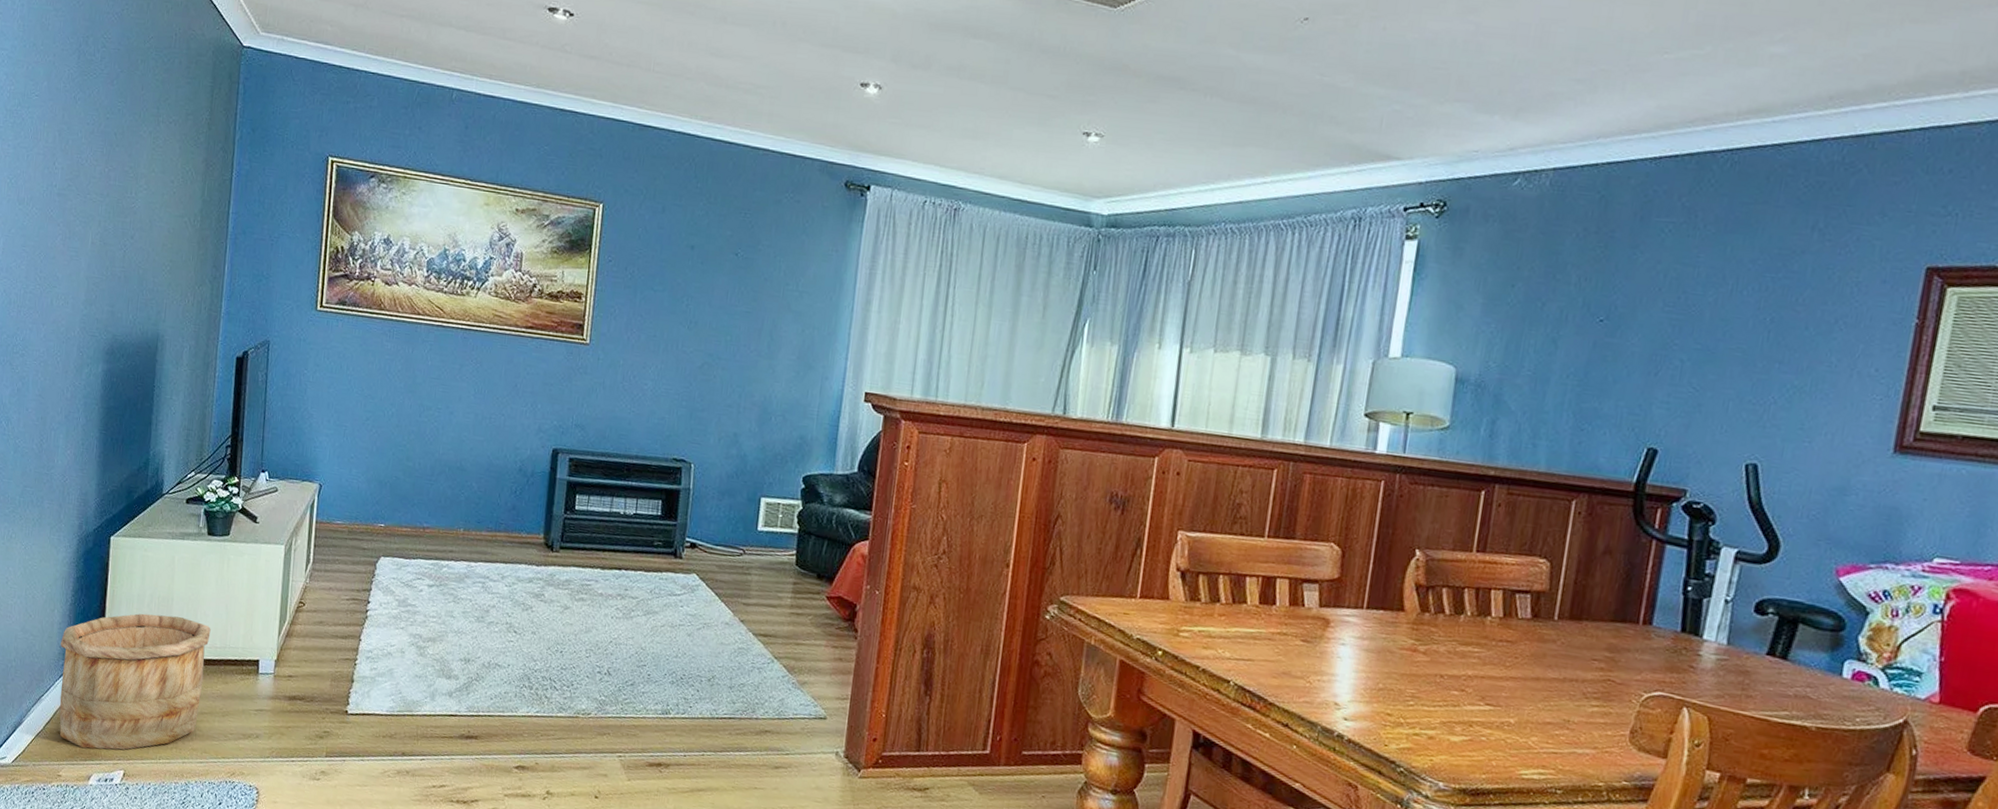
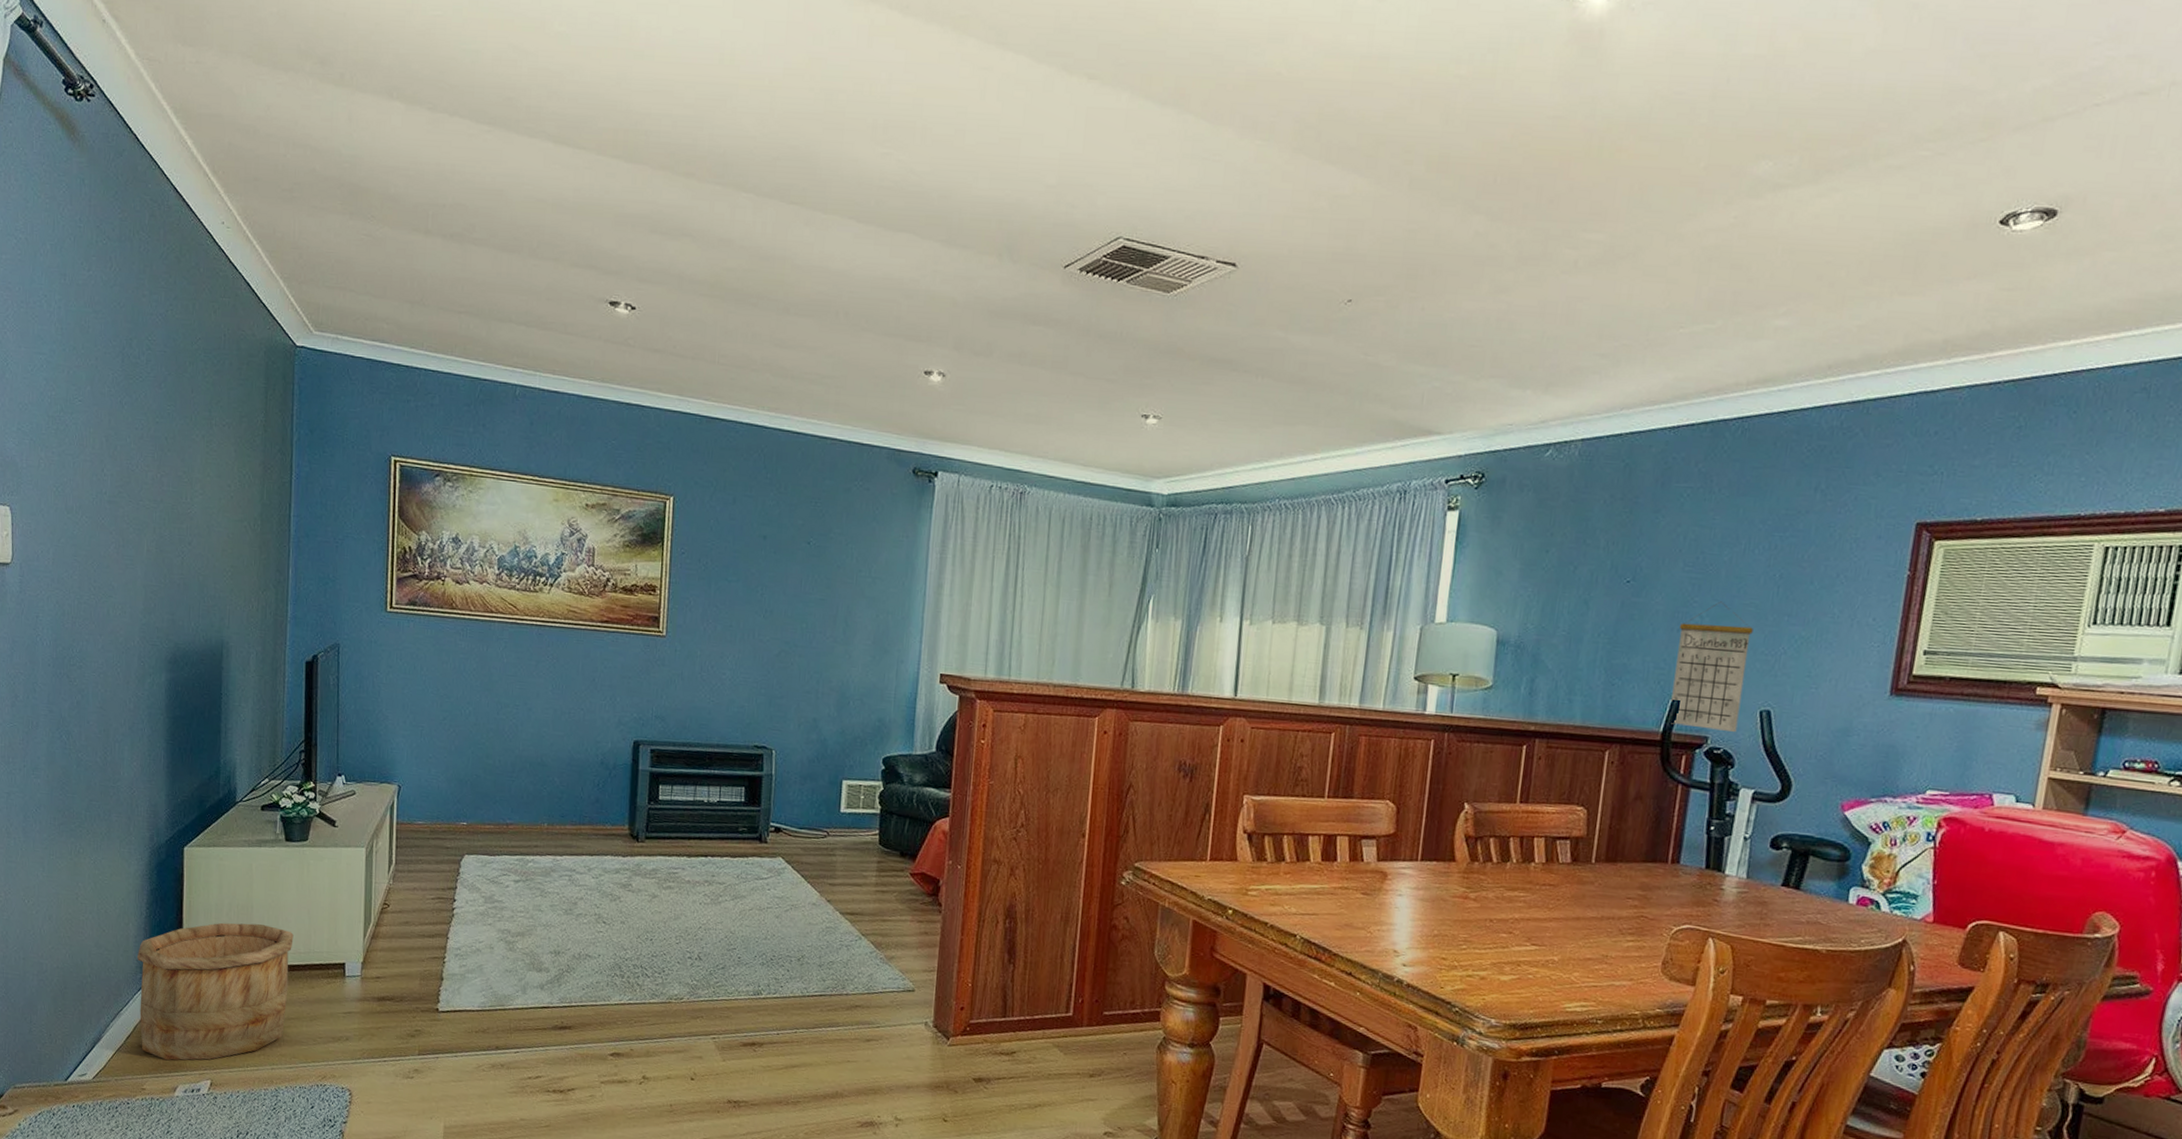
calendar: none [1645,345,1740,487] -> present [1671,601,1753,733]

